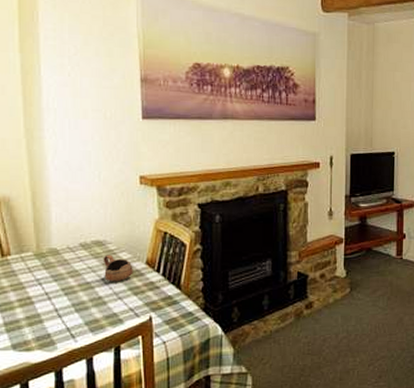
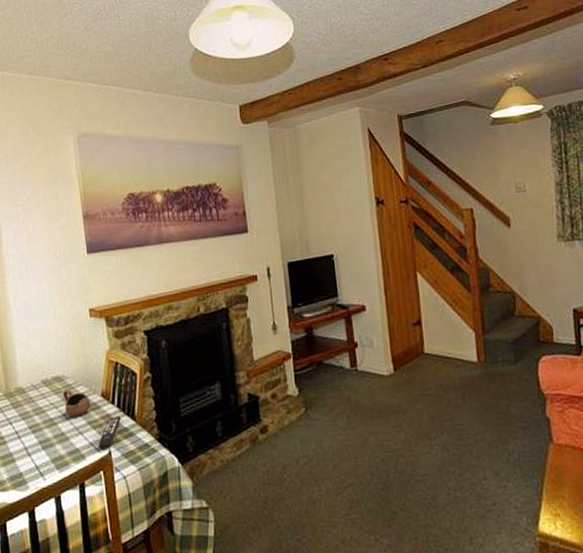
remote control: none [139,284,166,315] -> present [98,415,121,450]

